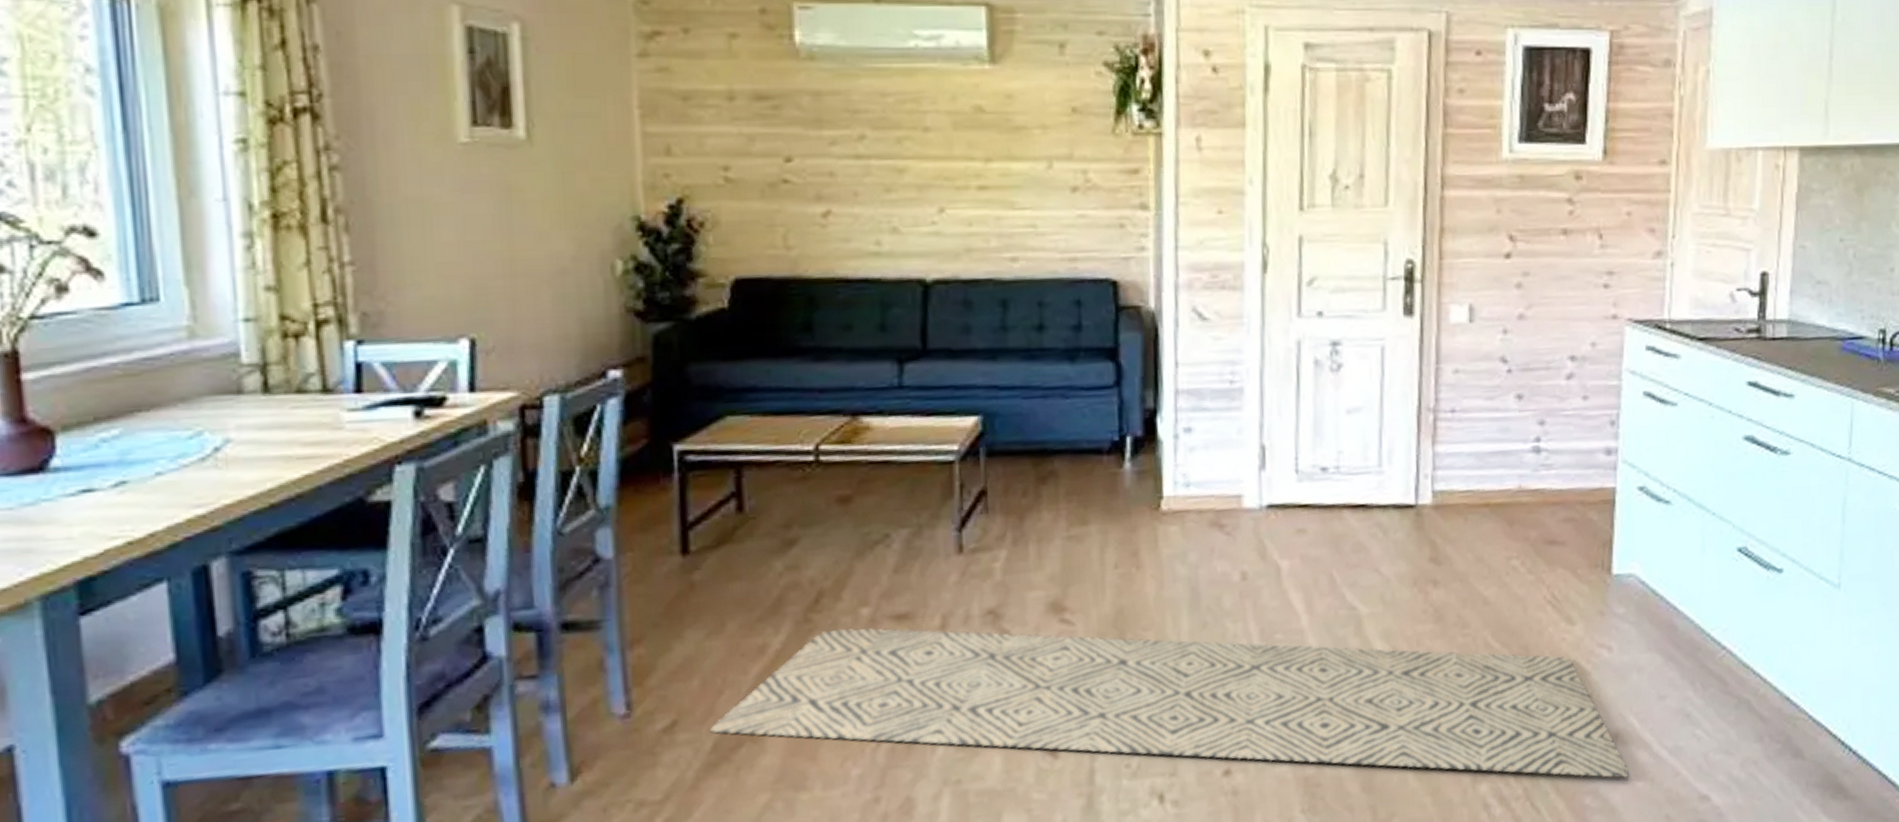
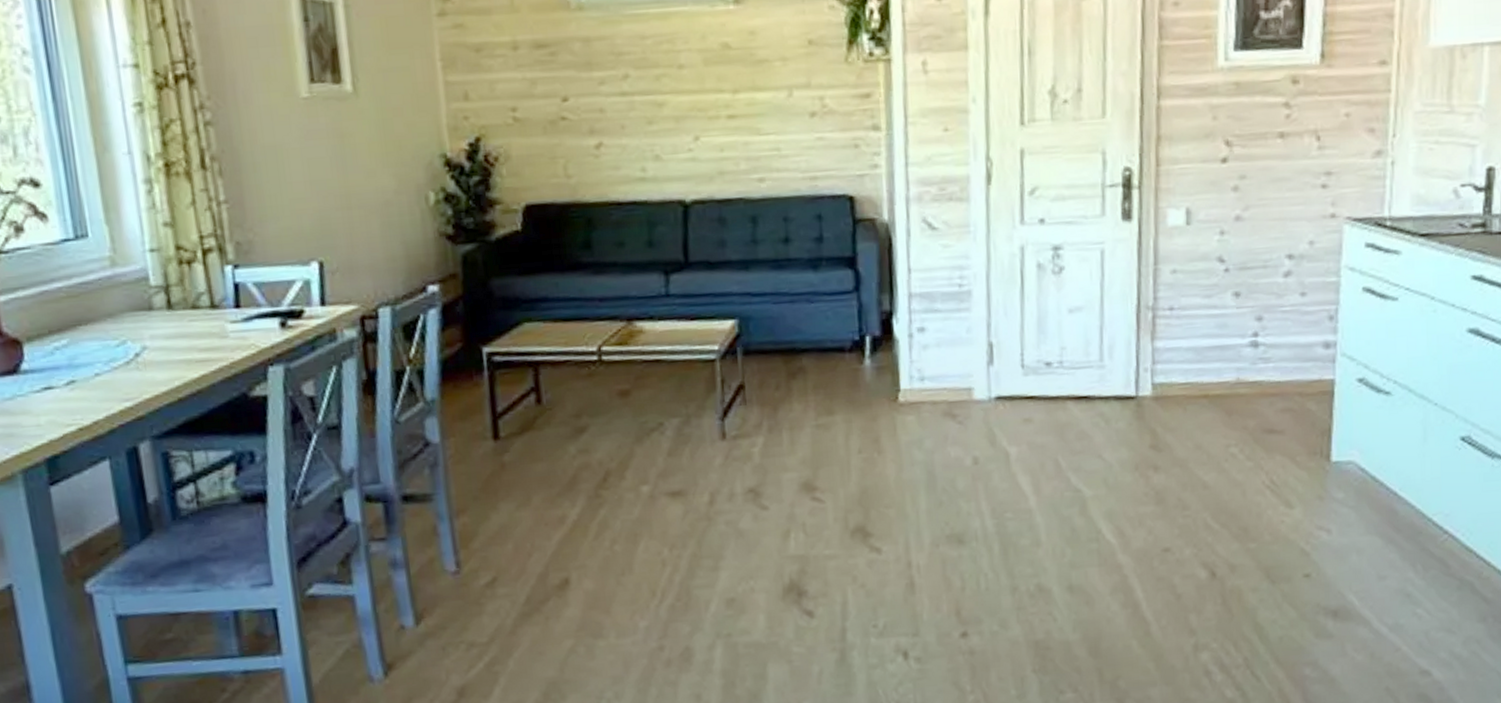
rug: present [710,627,1630,779] -> none [523,502,1349,652]

